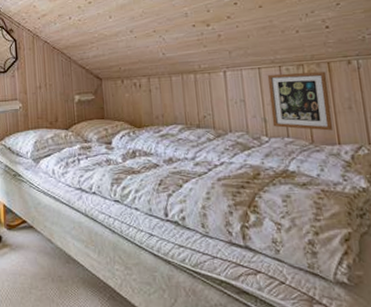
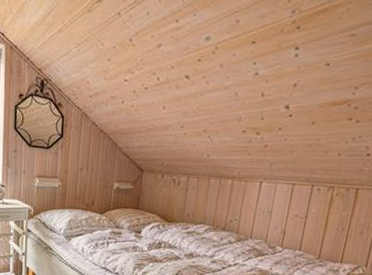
picture frame: present [267,71,334,131] -> none [289,191,352,250]

